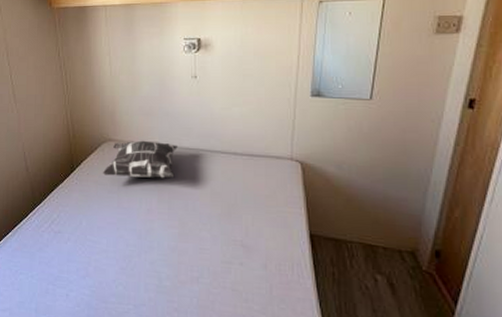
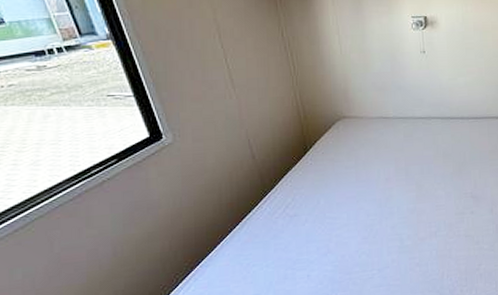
decorative pillow: present [102,140,178,178] -> none [338,114,411,152]

